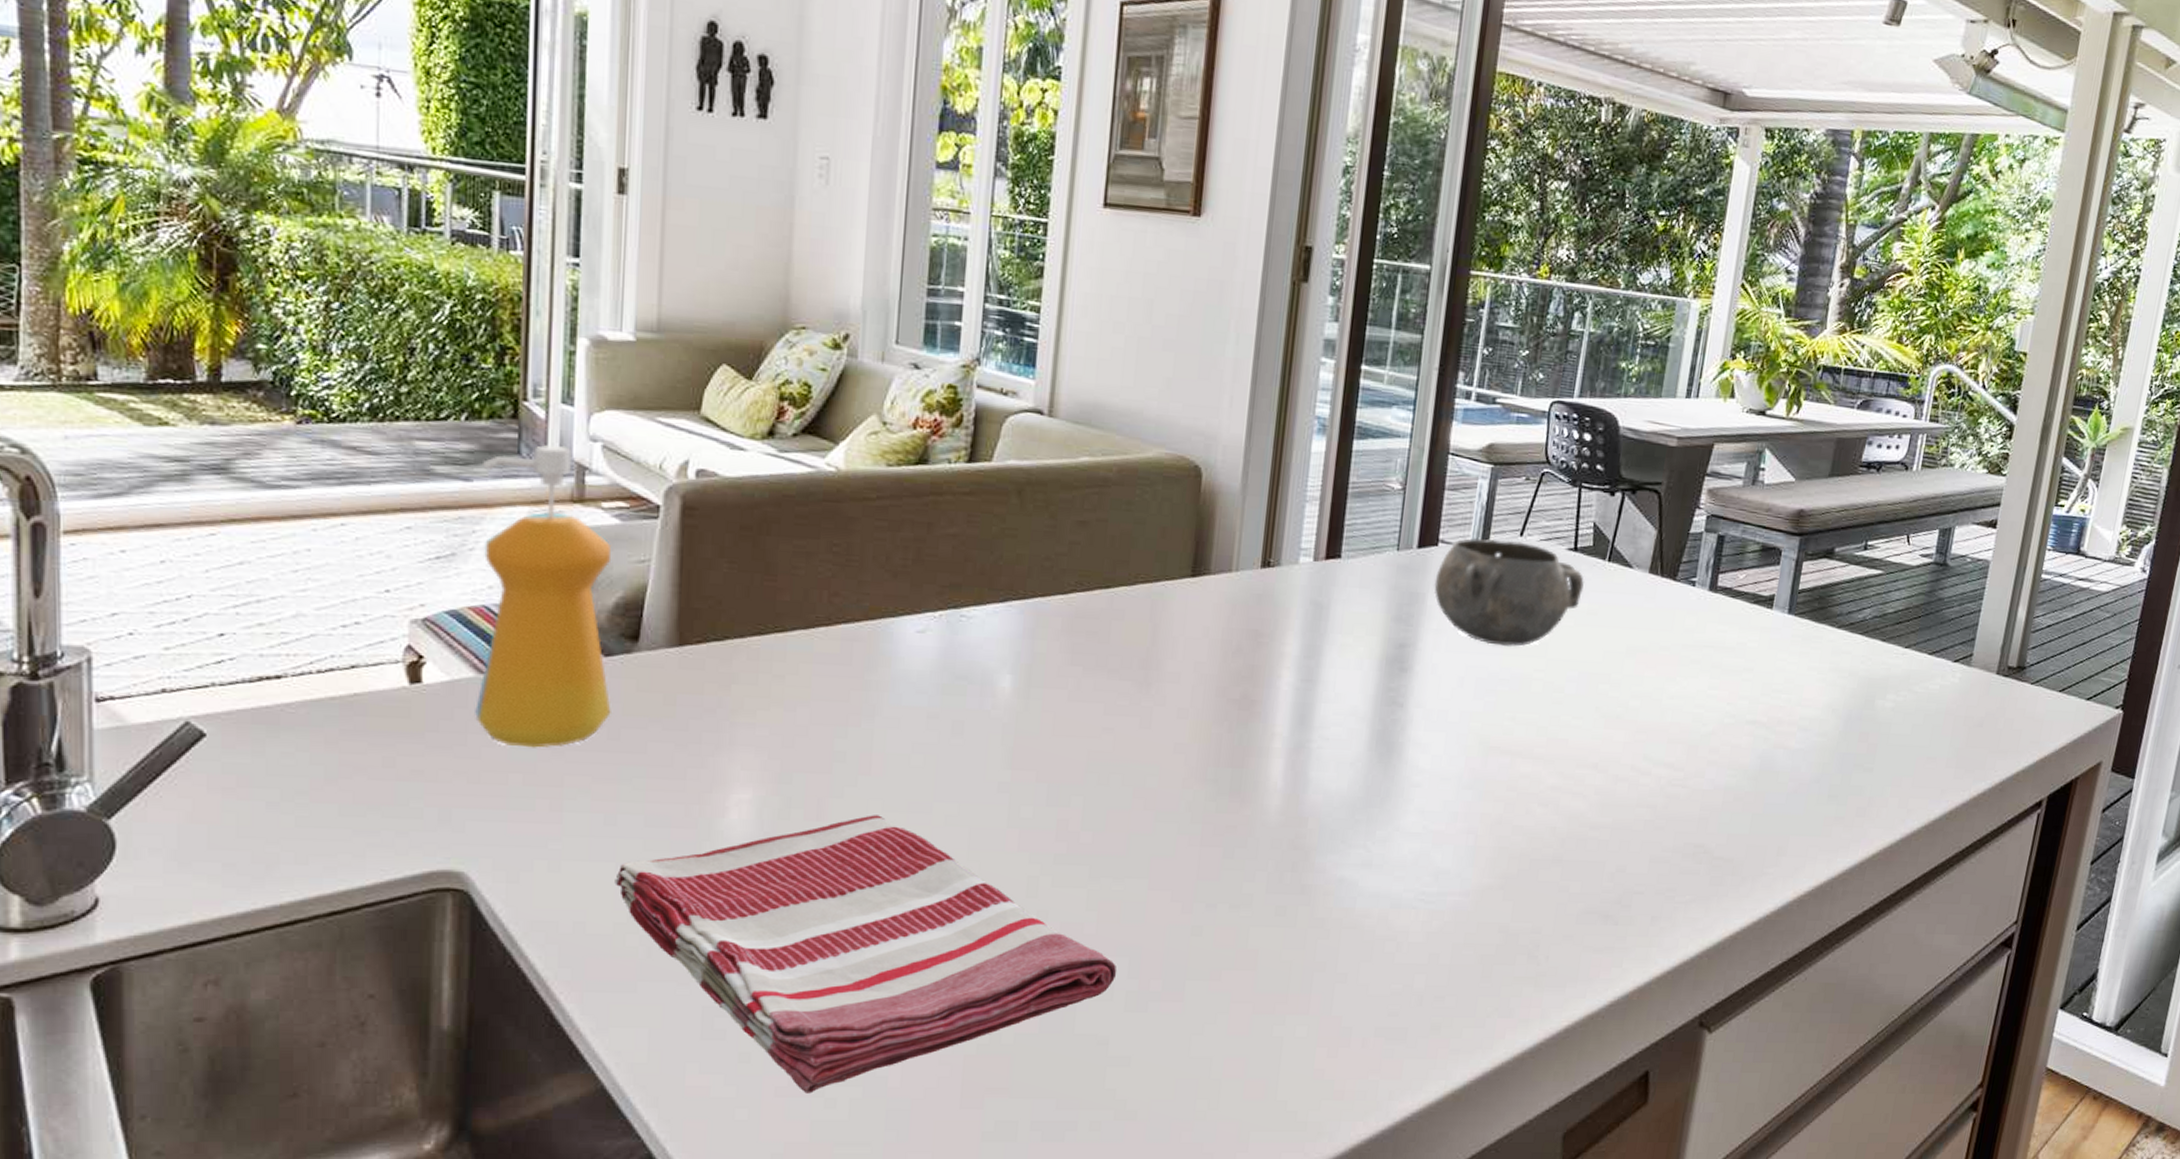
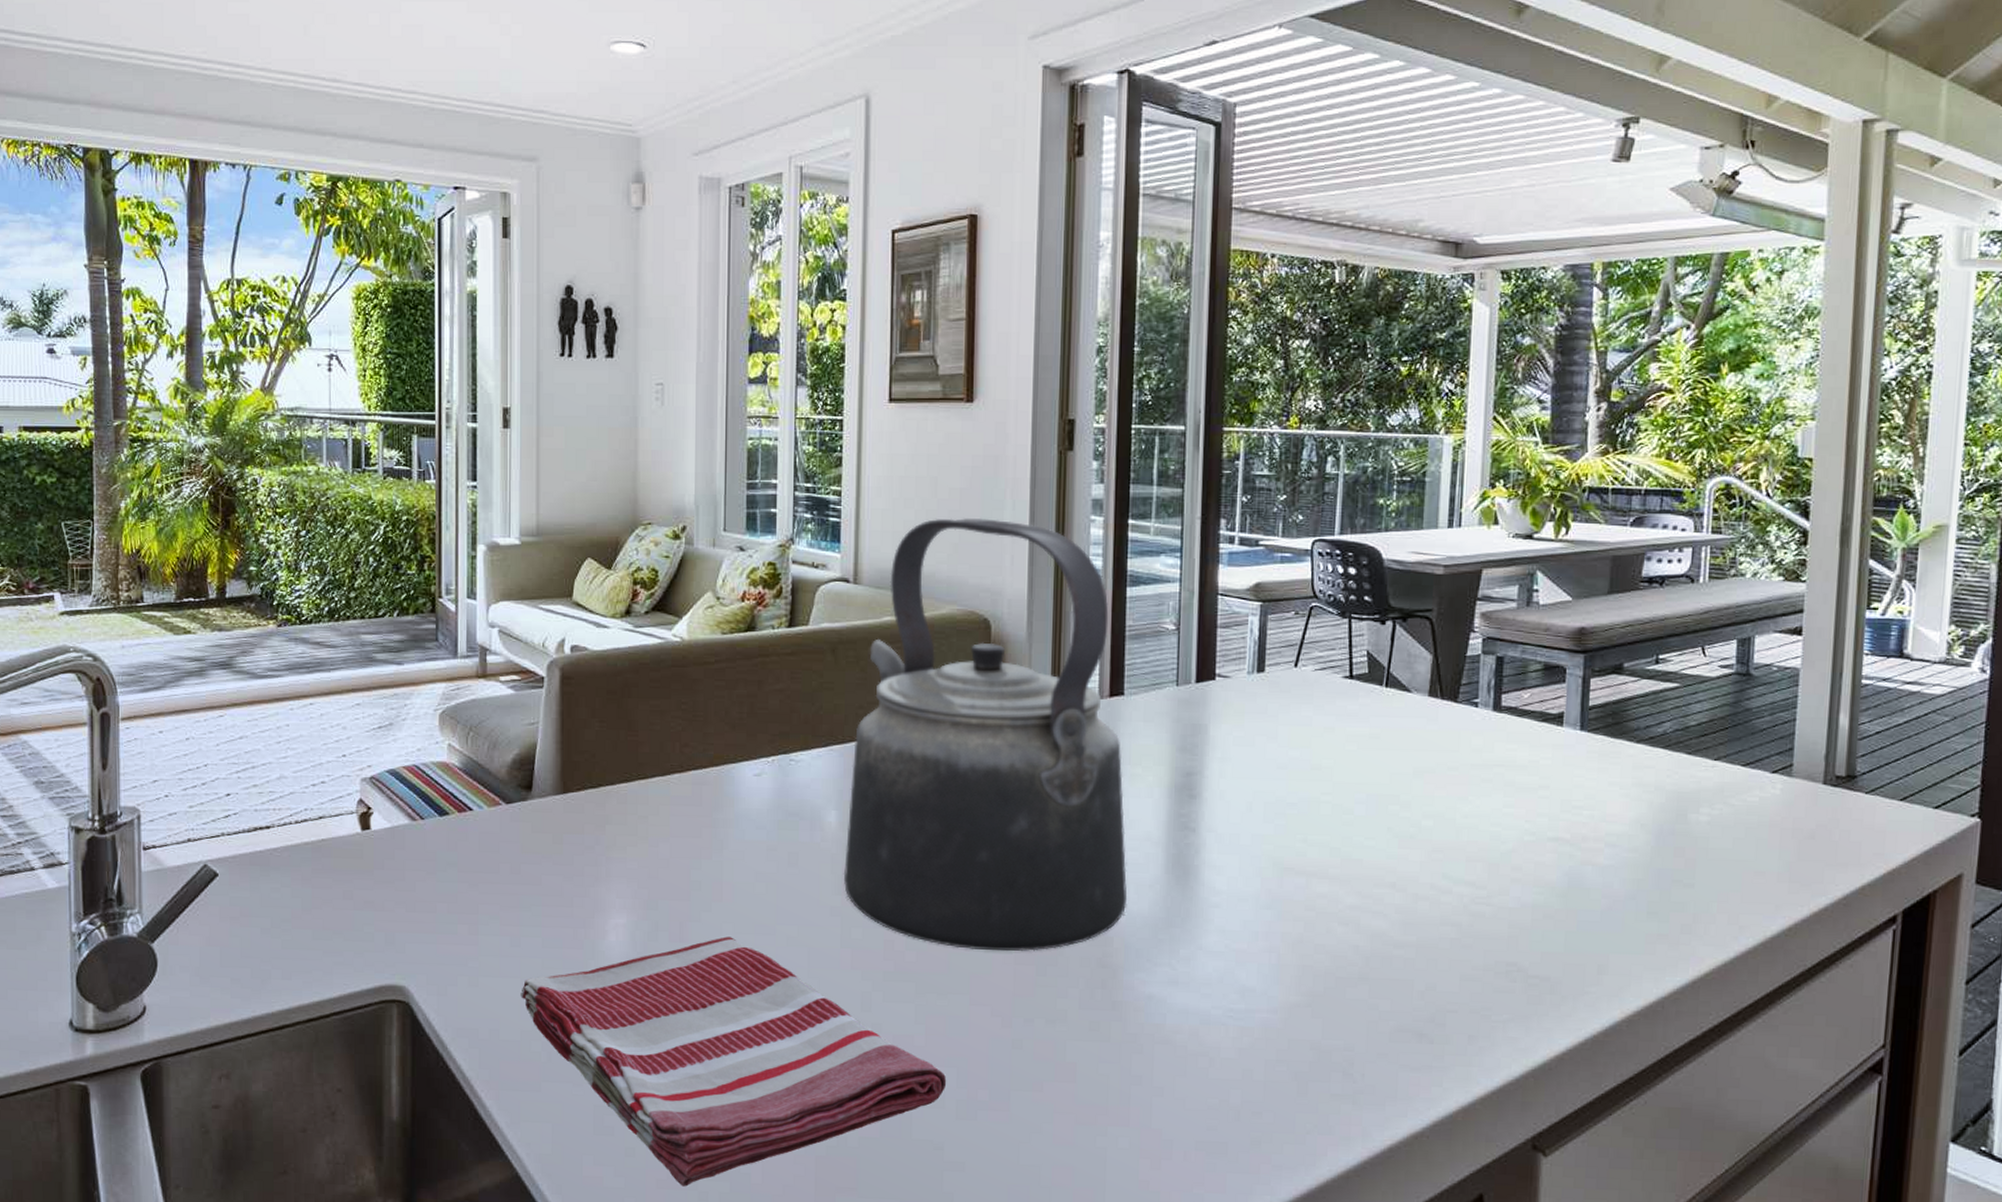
soap dispenser: present [475,444,612,748] -> none [410,631,513,882]
kettle: none [1015,348,1333,833] -> present [843,517,1128,952]
decorative bowl: present [1434,537,1584,647] -> none [1215,670,1363,771]

